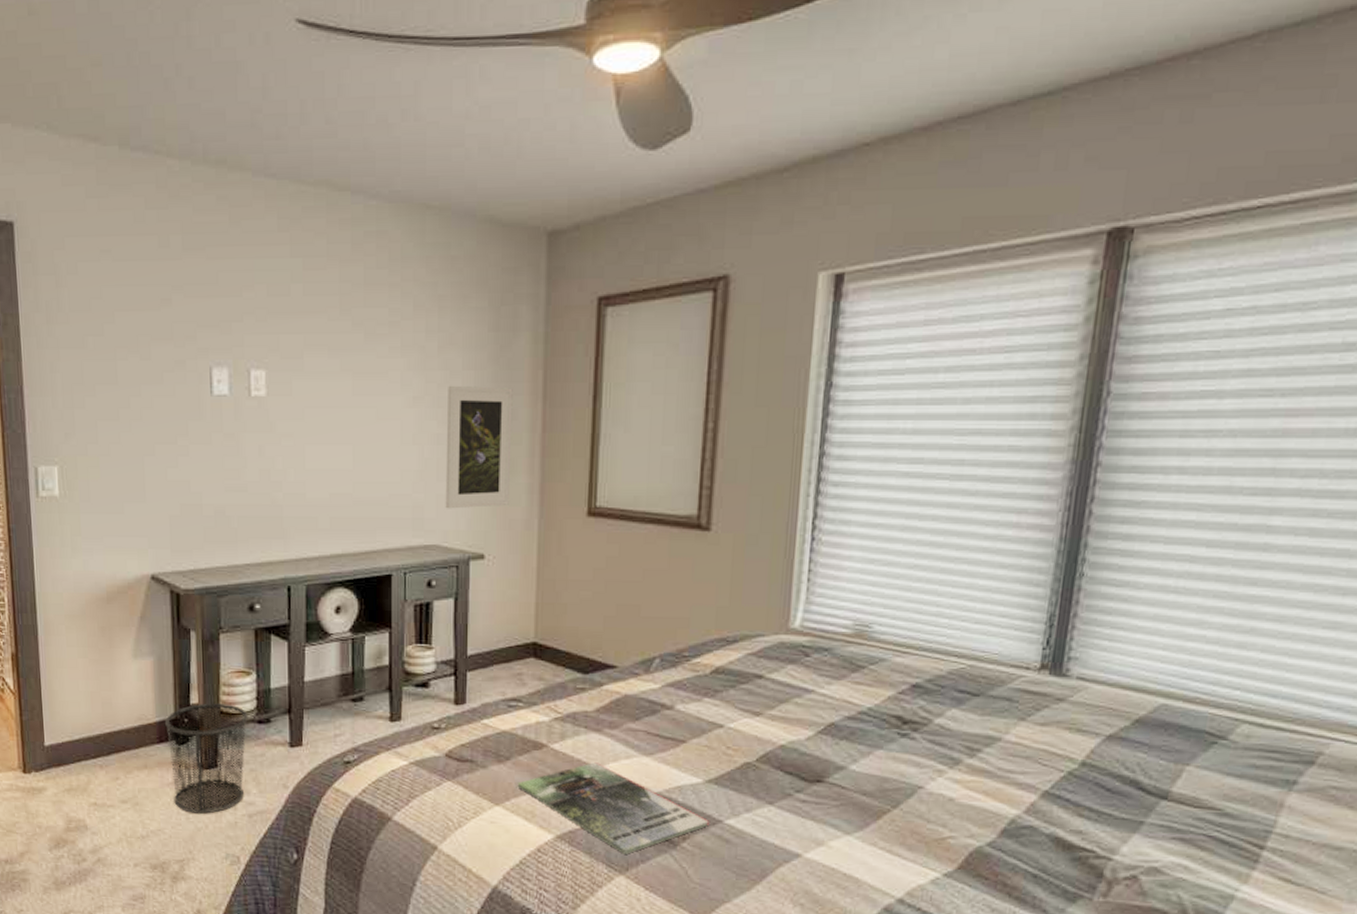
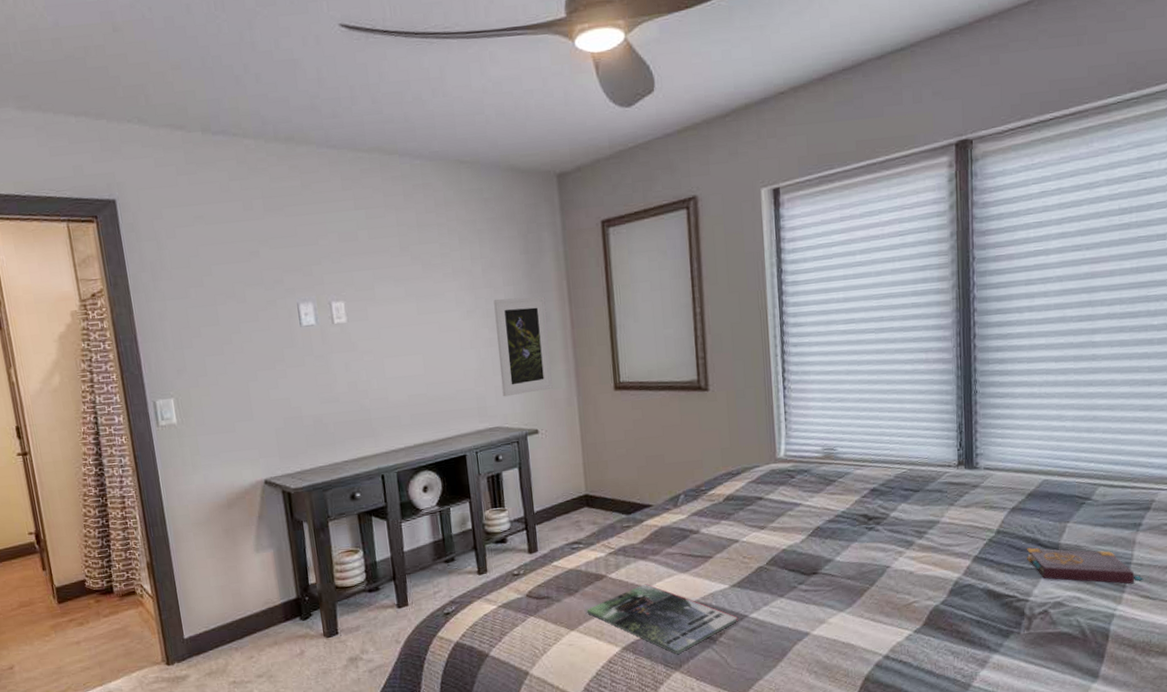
waste bin: present [165,703,248,814] -> none [289,579,363,677]
book: none [1118,791,1287,860] -> present [1026,547,1144,585]

